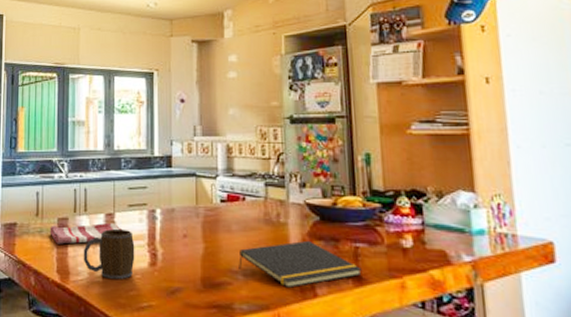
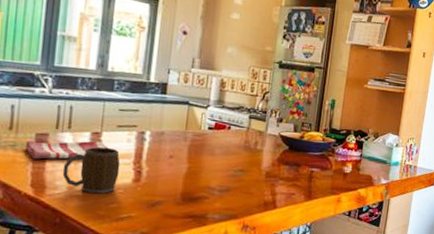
notepad: present [238,240,362,289] -> none [216,164,313,202]

